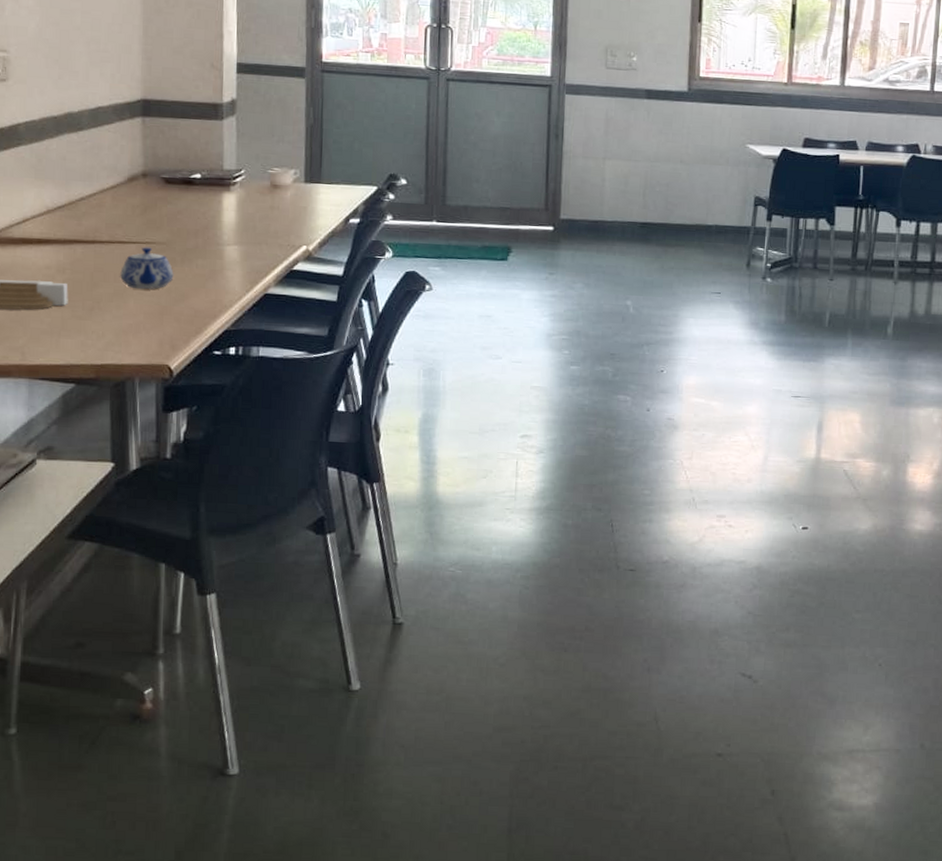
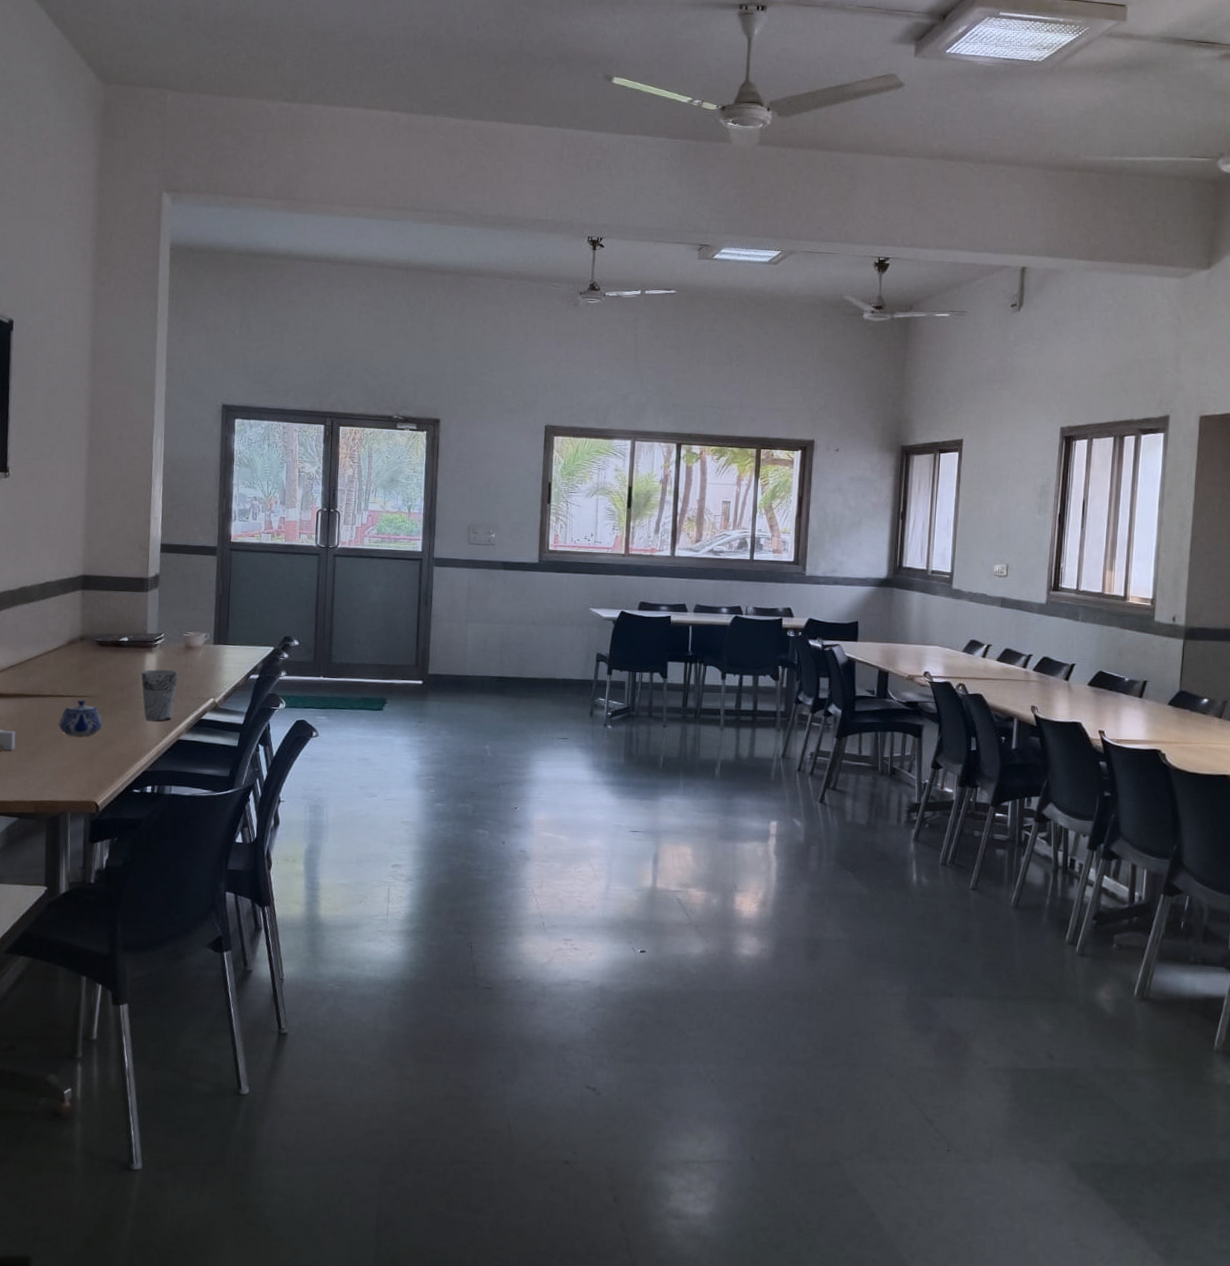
cup: none [218,211,263,273] -> present [141,669,178,722]

